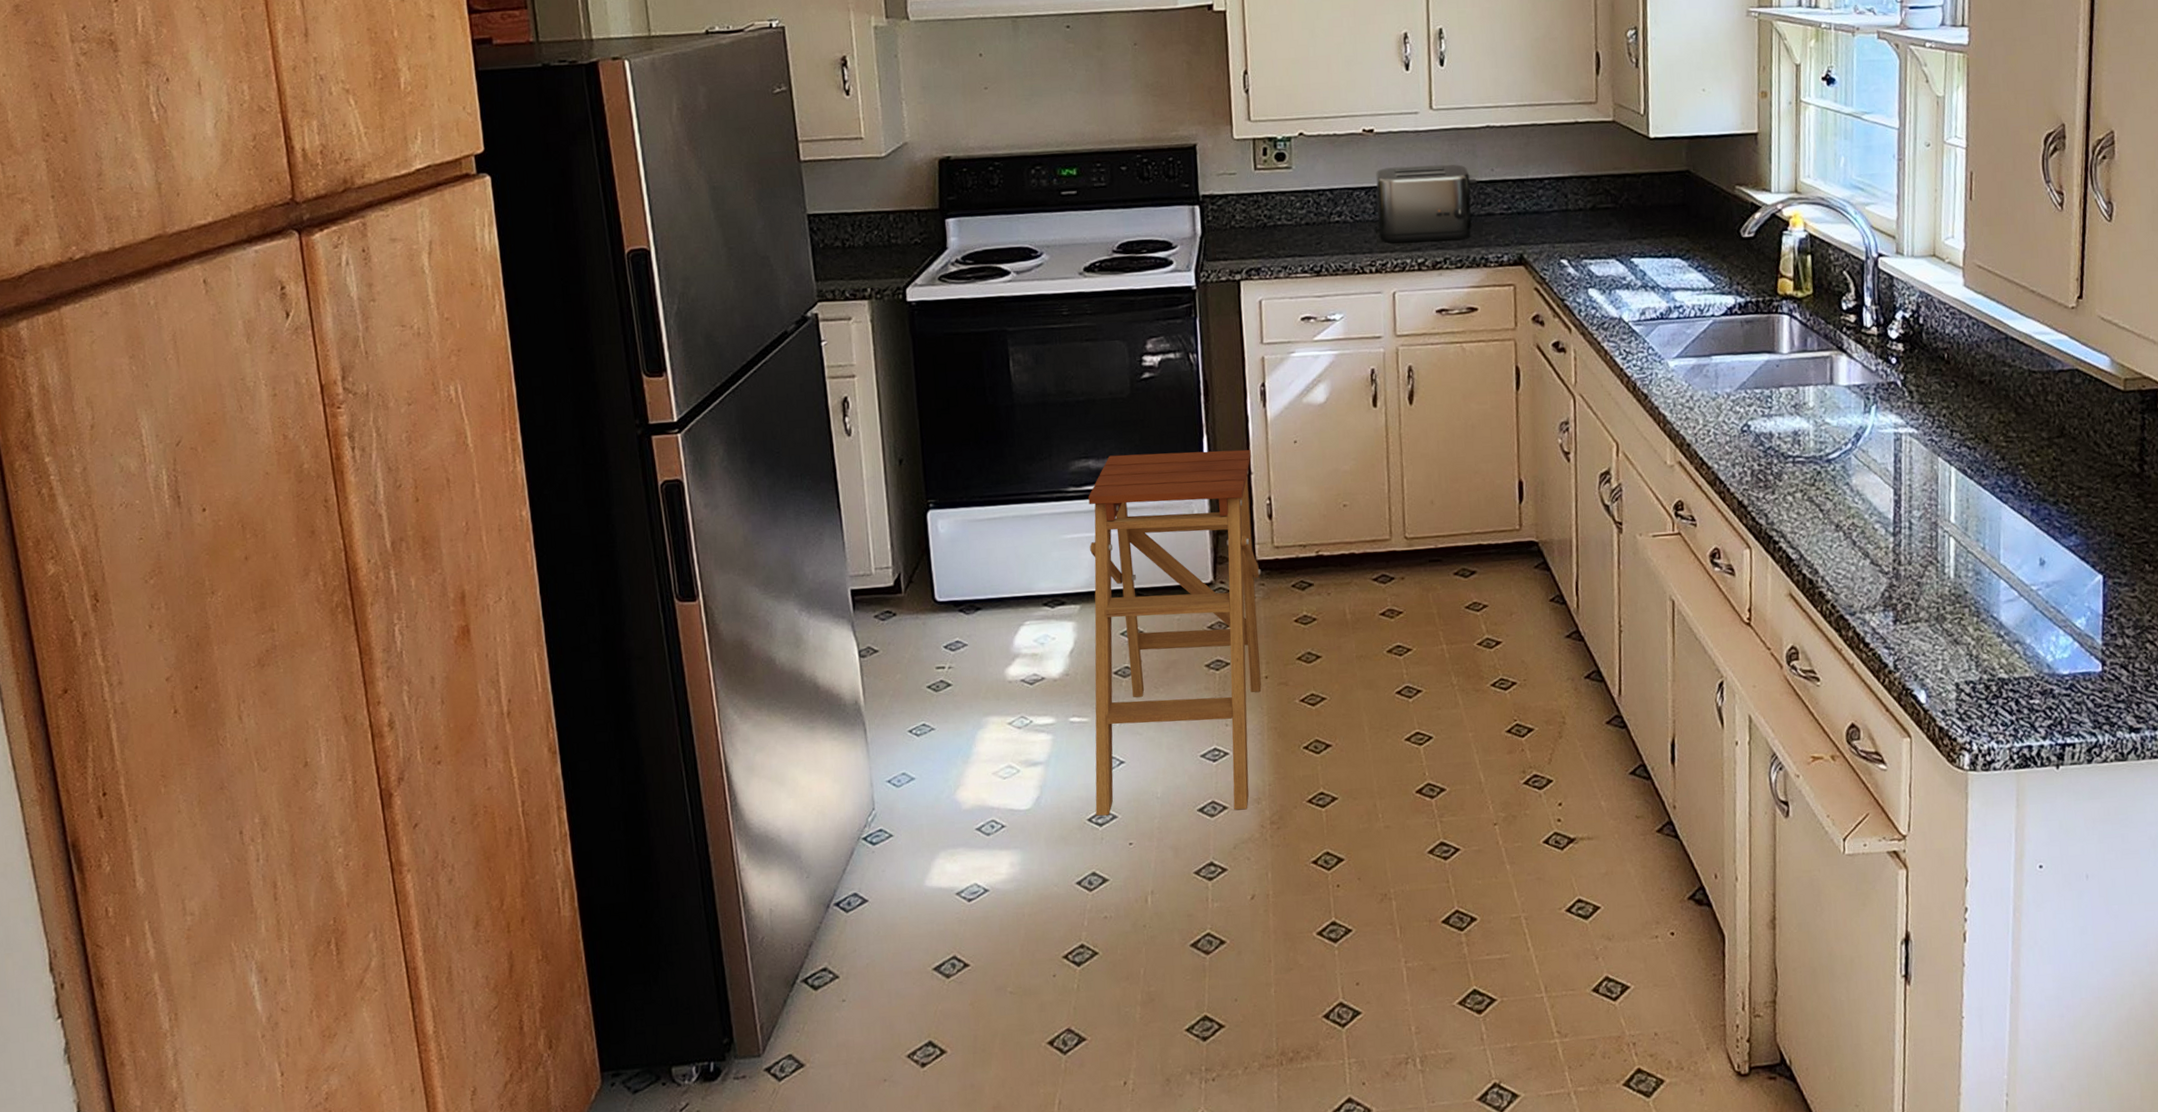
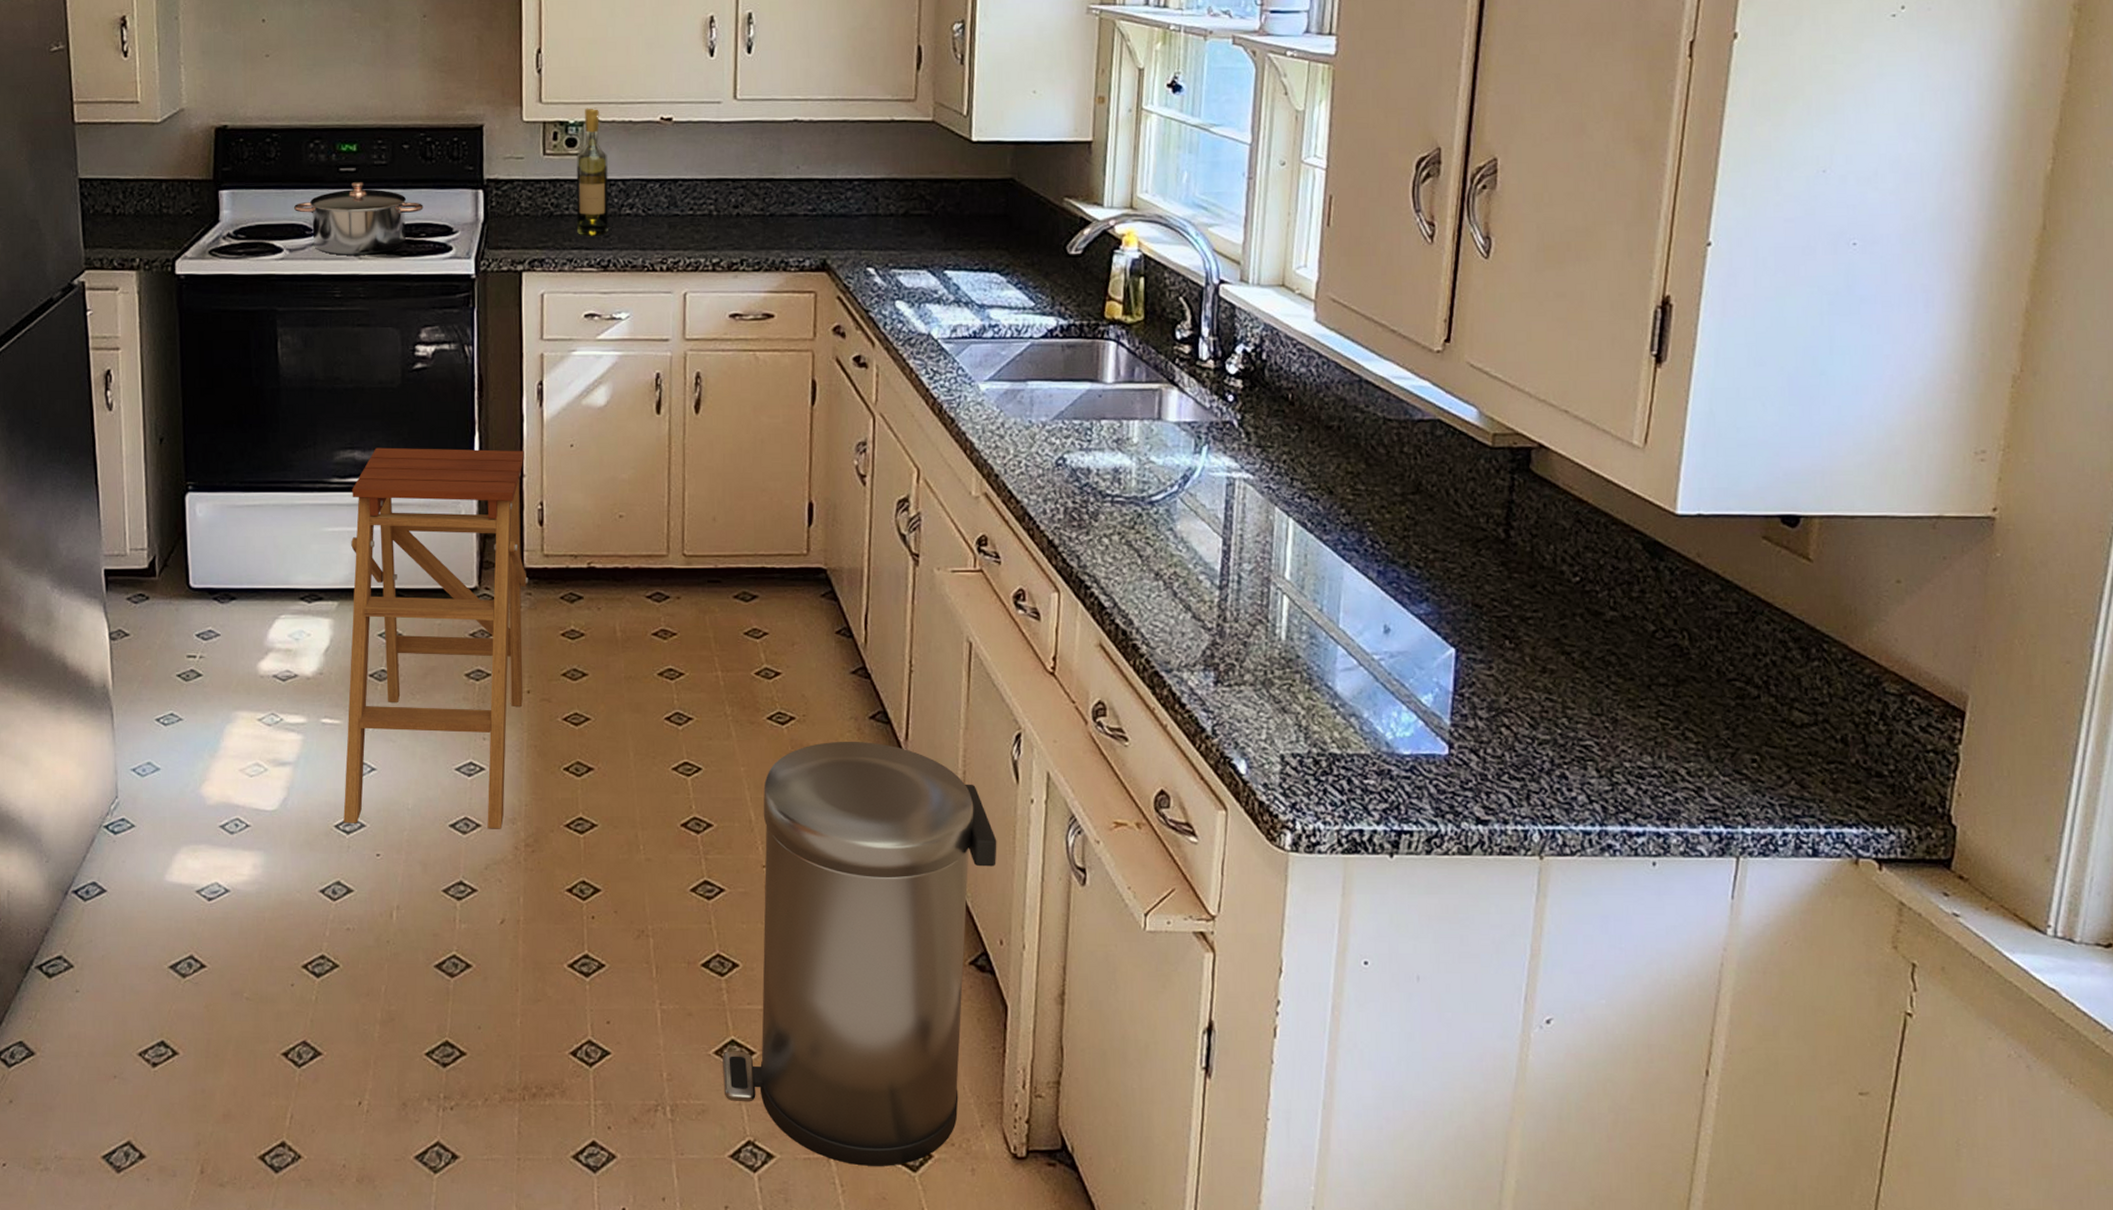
cooking pot: none [1018,203,1143,275] -> present [293,181,424,256]
bottle: none [1286,123,1319,244] -> present [576,107,609,236]
toaster: present [1375,164,1477,244] -> none [670,159,781,241]
pedal bin: none [1466,700,1708,1097] -> present [722,741,997,1166]

